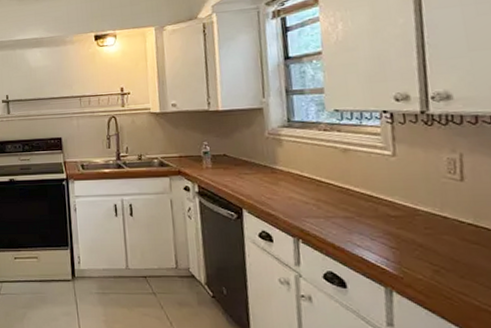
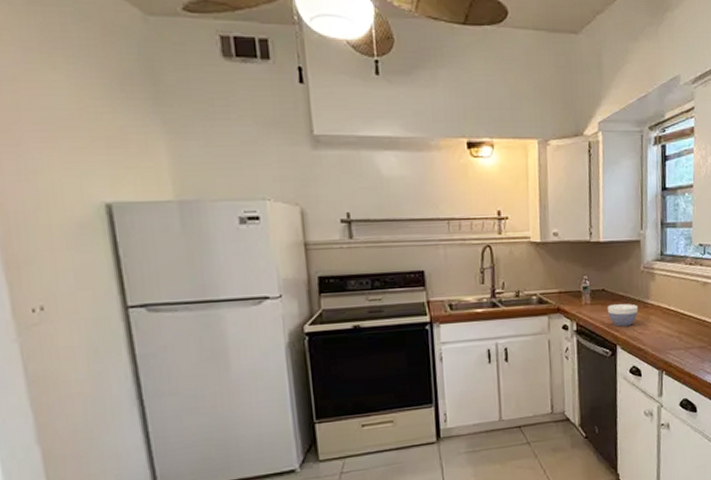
bowl: none [229,169,265,191] -> present [607,303,639,327]

